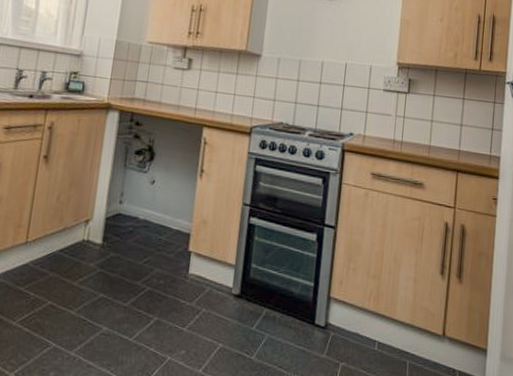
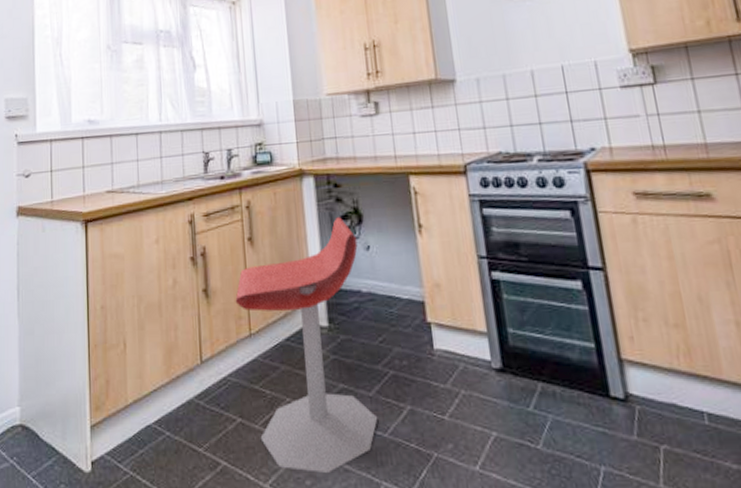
stool: none [15,151,145,367] -> present [235,217,378,473]

